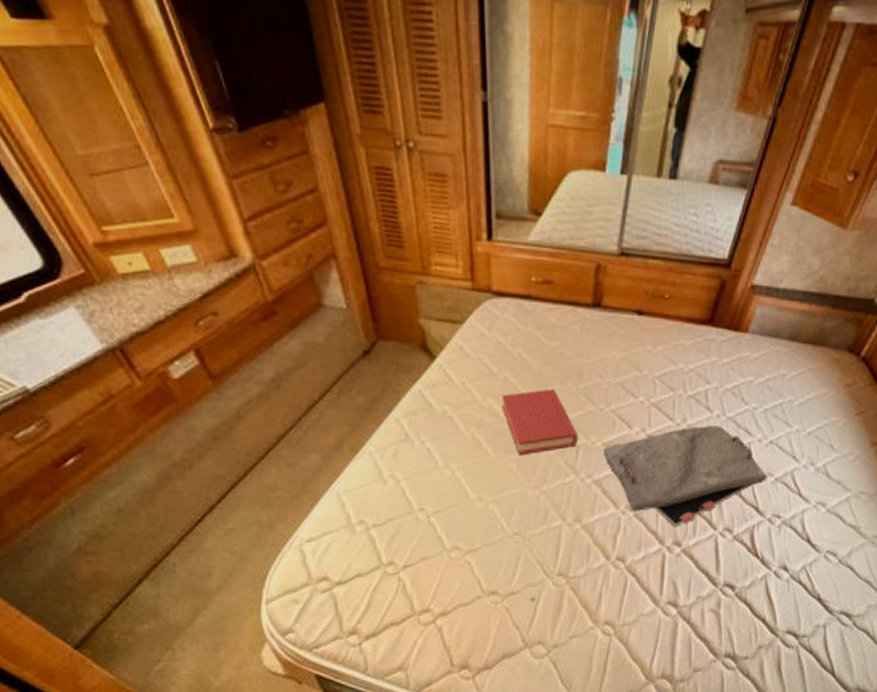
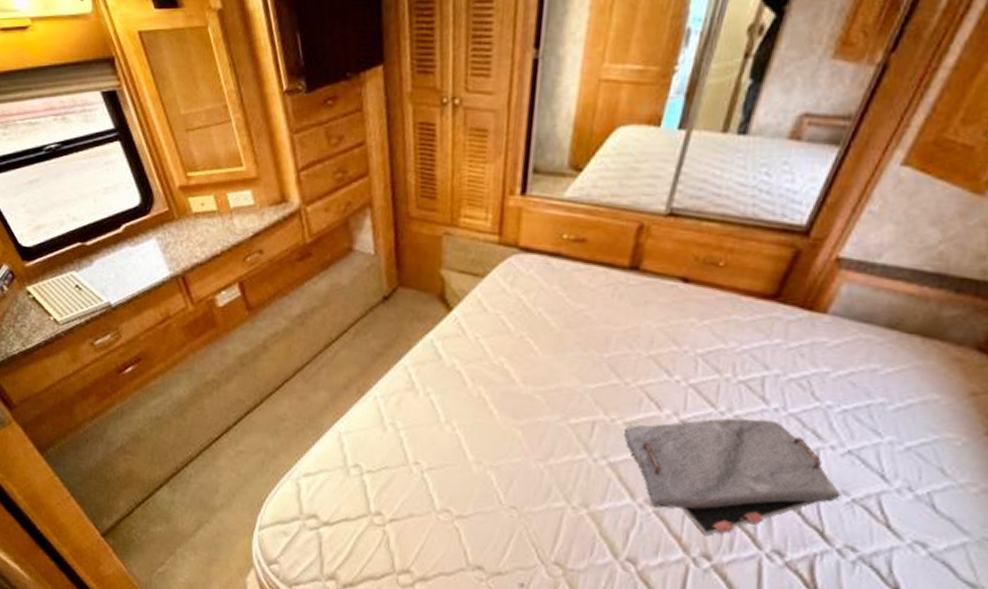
hardback book: present [501,388,577,456] -> none [513,354,595,423]

